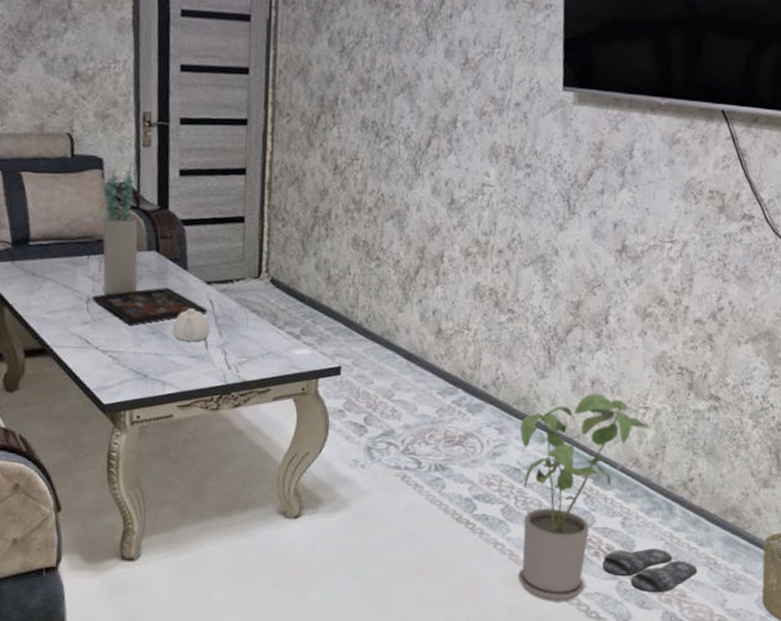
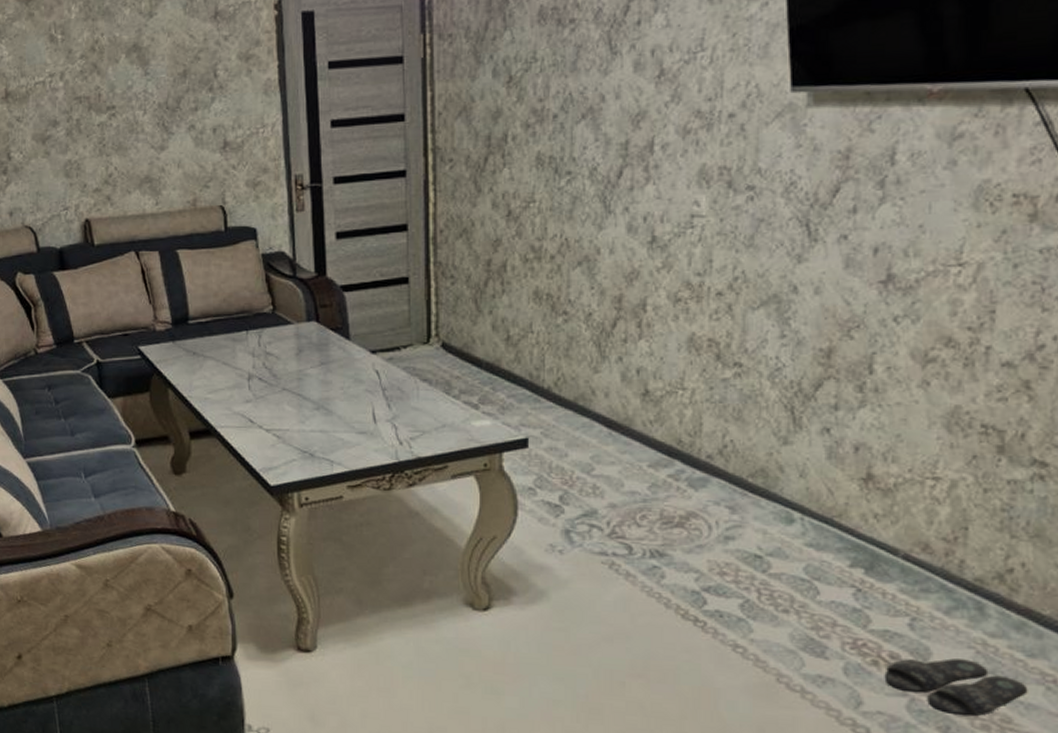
decorative tray: present [91,287,208,325] -> none [252,359,374,401]
vase: present [102,164,138,295] -> none [259,232,299,371]
teapot: present [172,308,211,342] -> none [337,381,378,417]
house plant: present [518,393,651,601] -> none [758,461,944,721]

